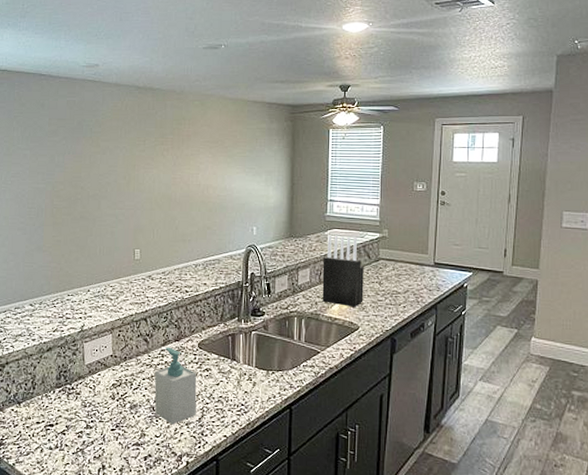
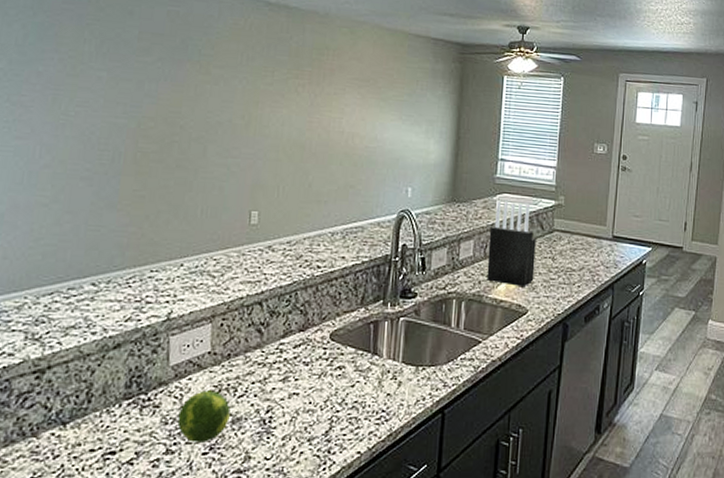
fruit: none [93,383,129,422] -> present [177,390,231,442]
soap bottle: present [154,347,197,425] -> none [266,339,326,442]

